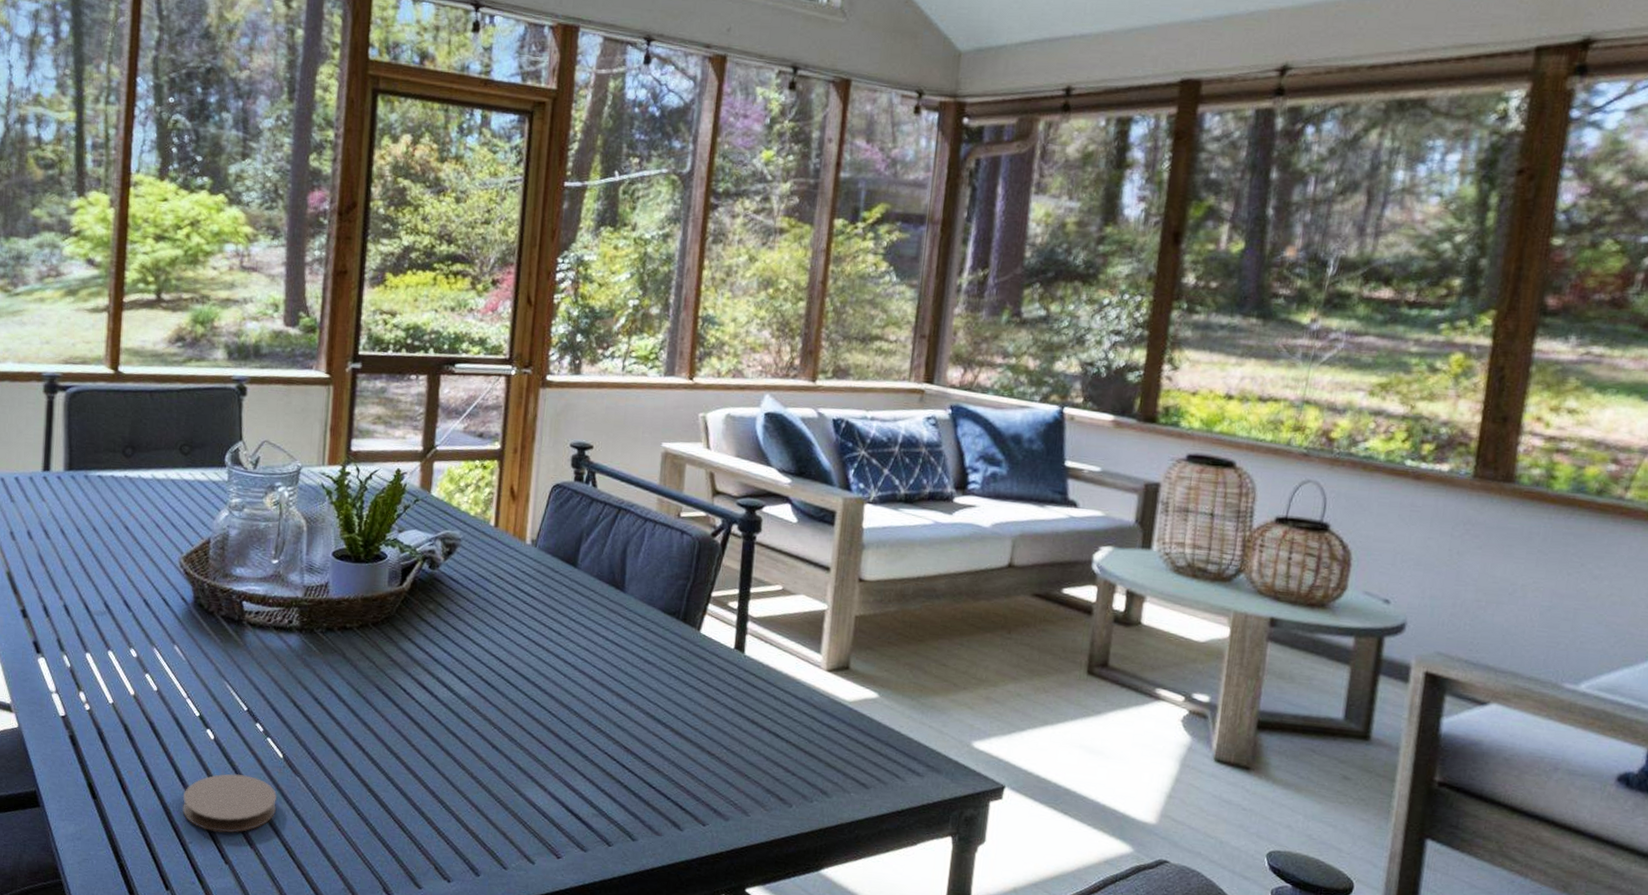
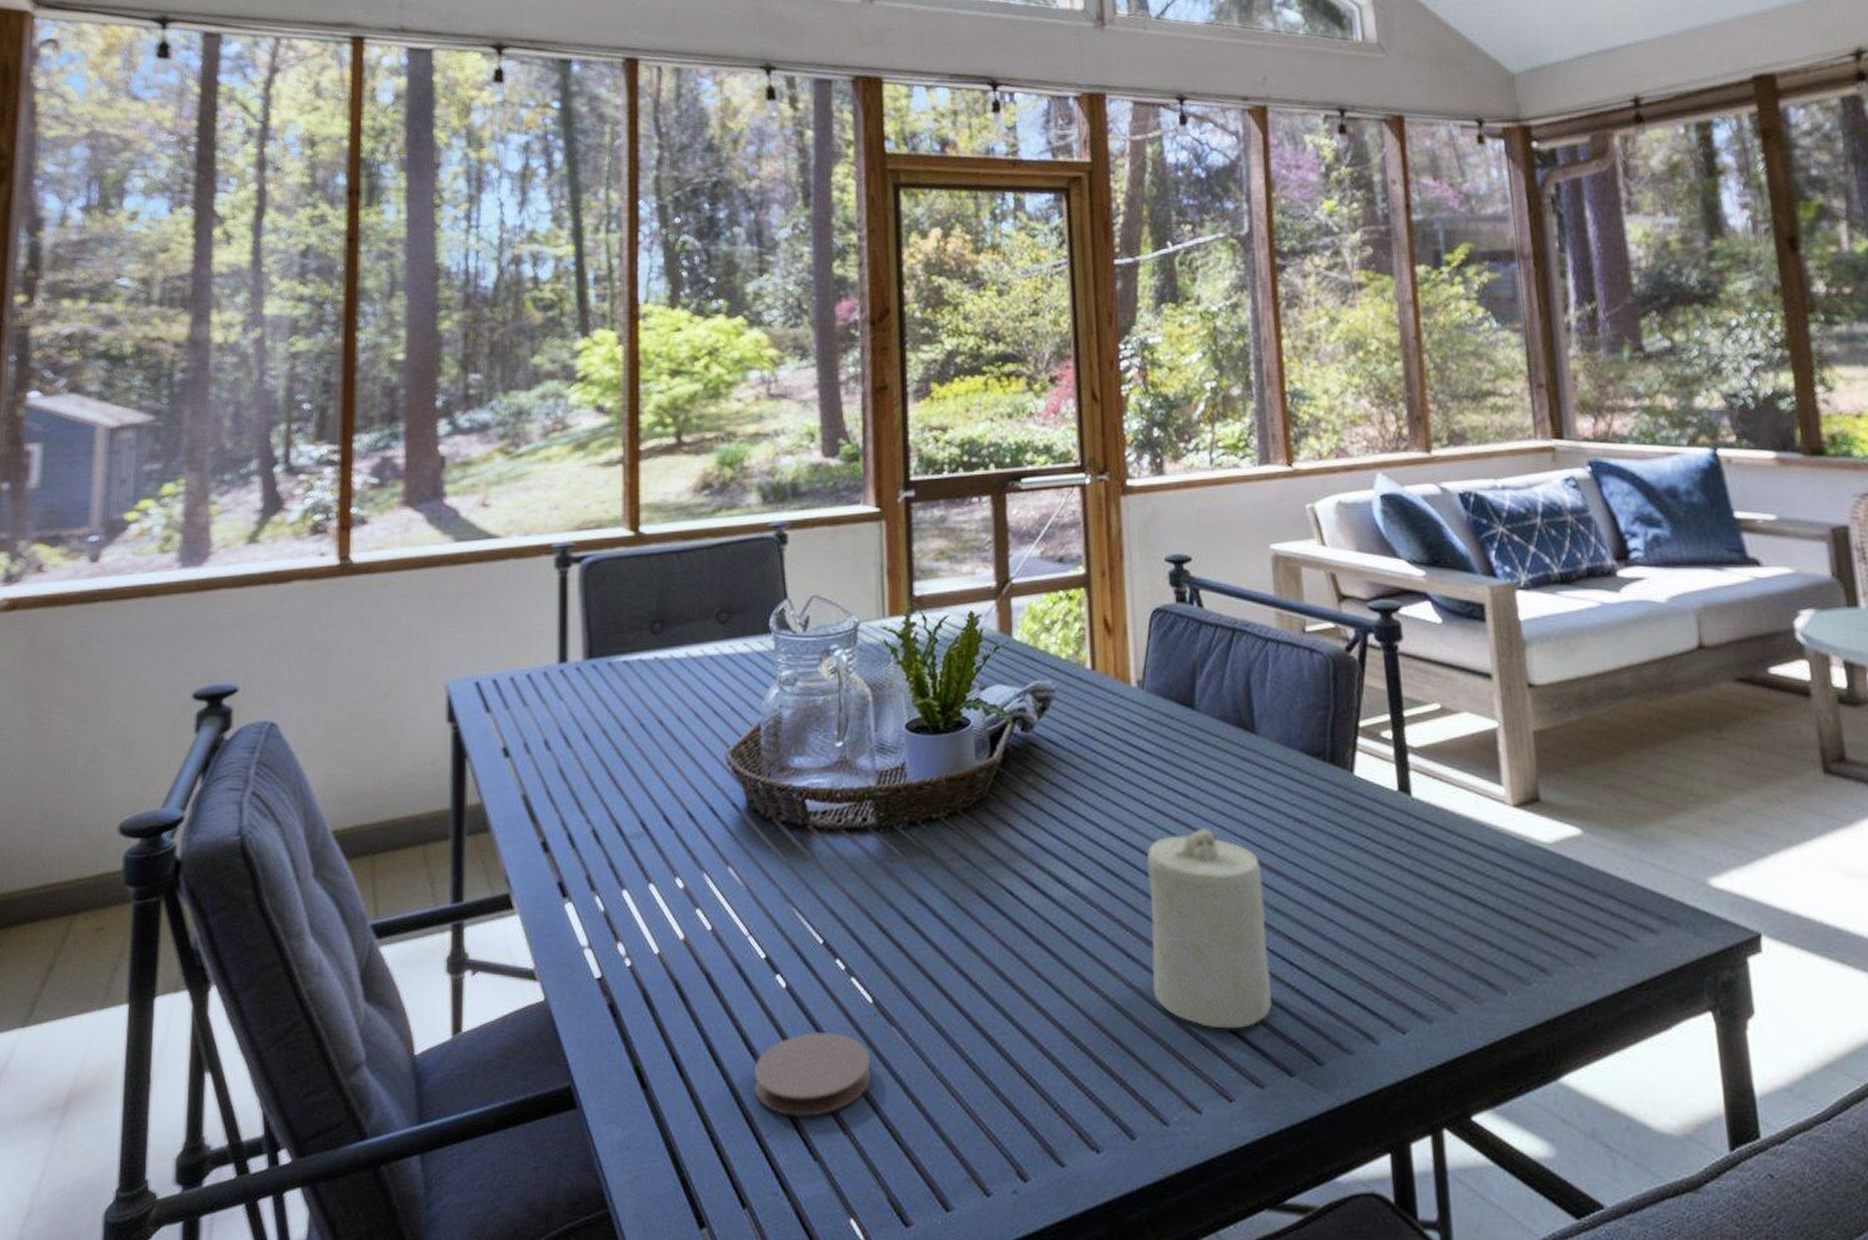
candle: none [509,659,612,808] -> present [1147,828,1272,1029]

